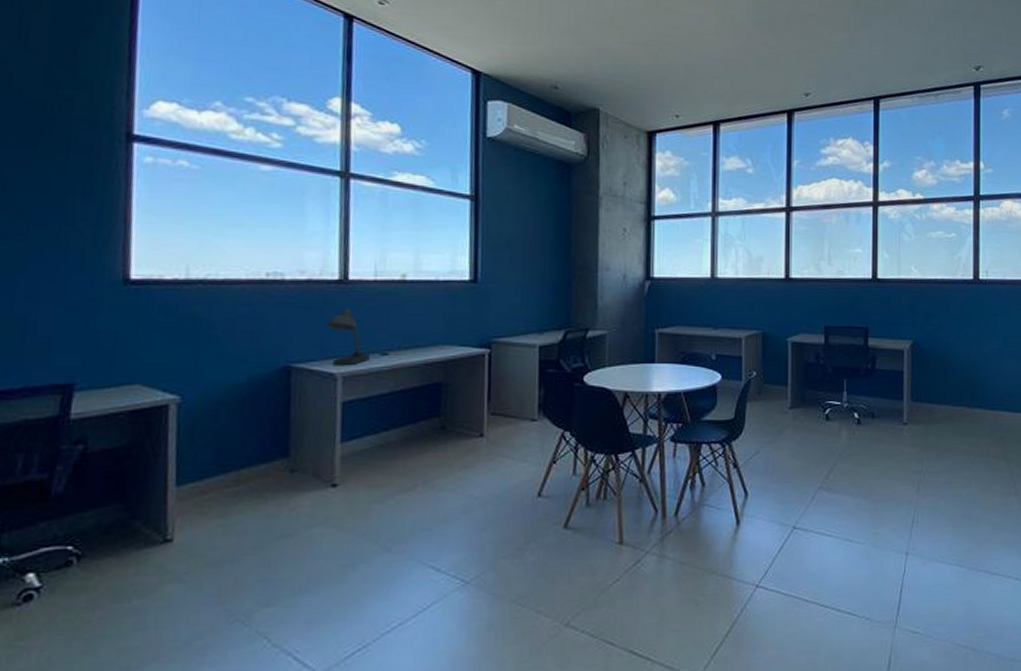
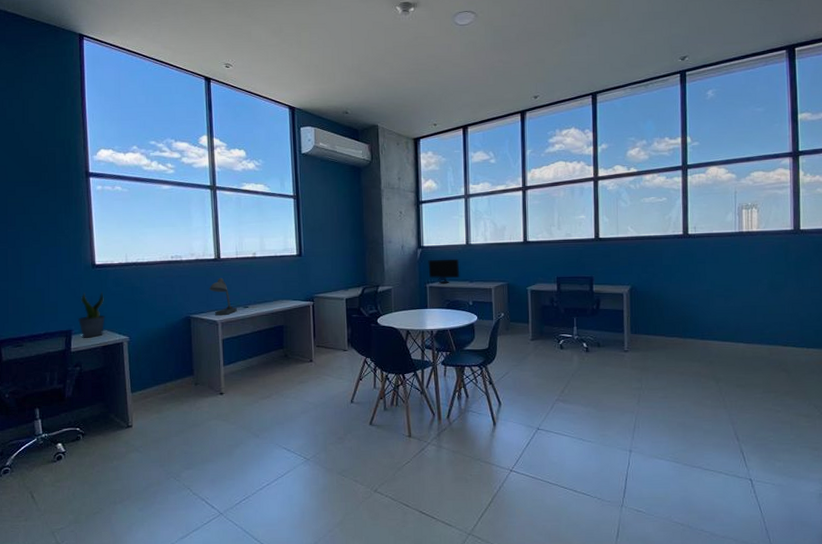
potted plant: none [89,323,141,399] -> present [78,292,105,339]
computer monitor: none [658,296,701,330] -> present [428,258,460,284]

